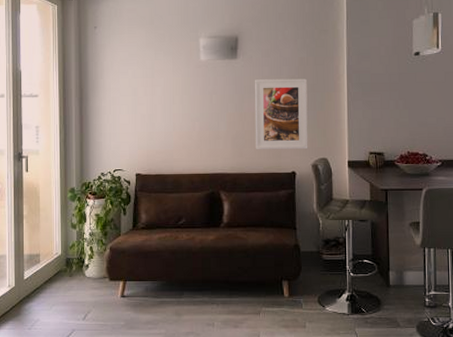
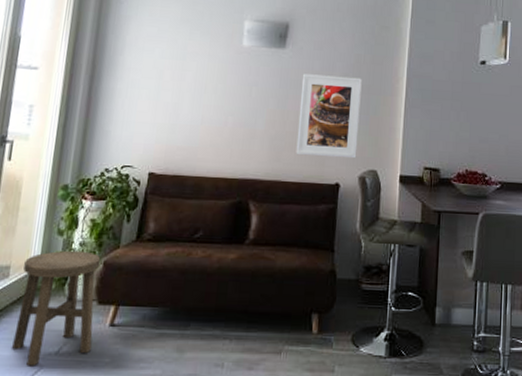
stool: none [49,239,109,330] -> present [11,250,101,366]

